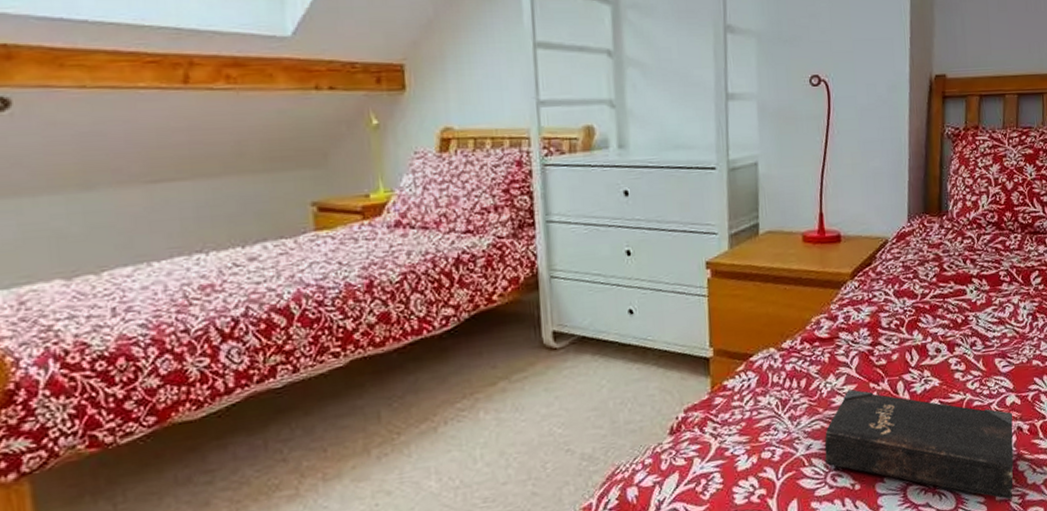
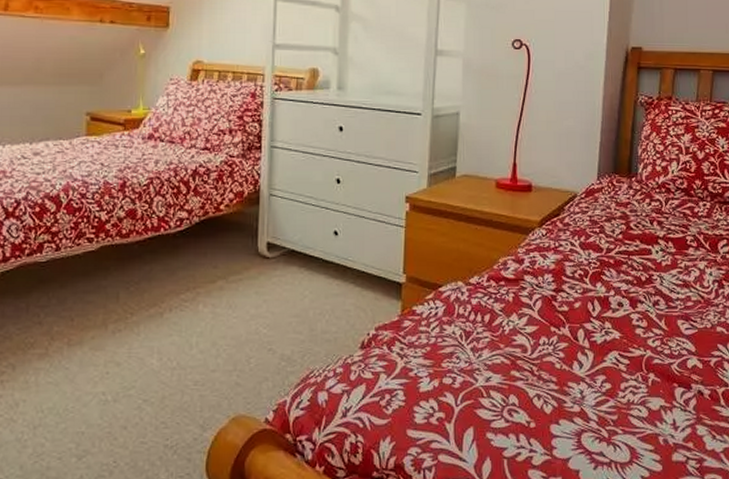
hardback book: present [824,388,1014,500] -> none [503,329,694,463]

